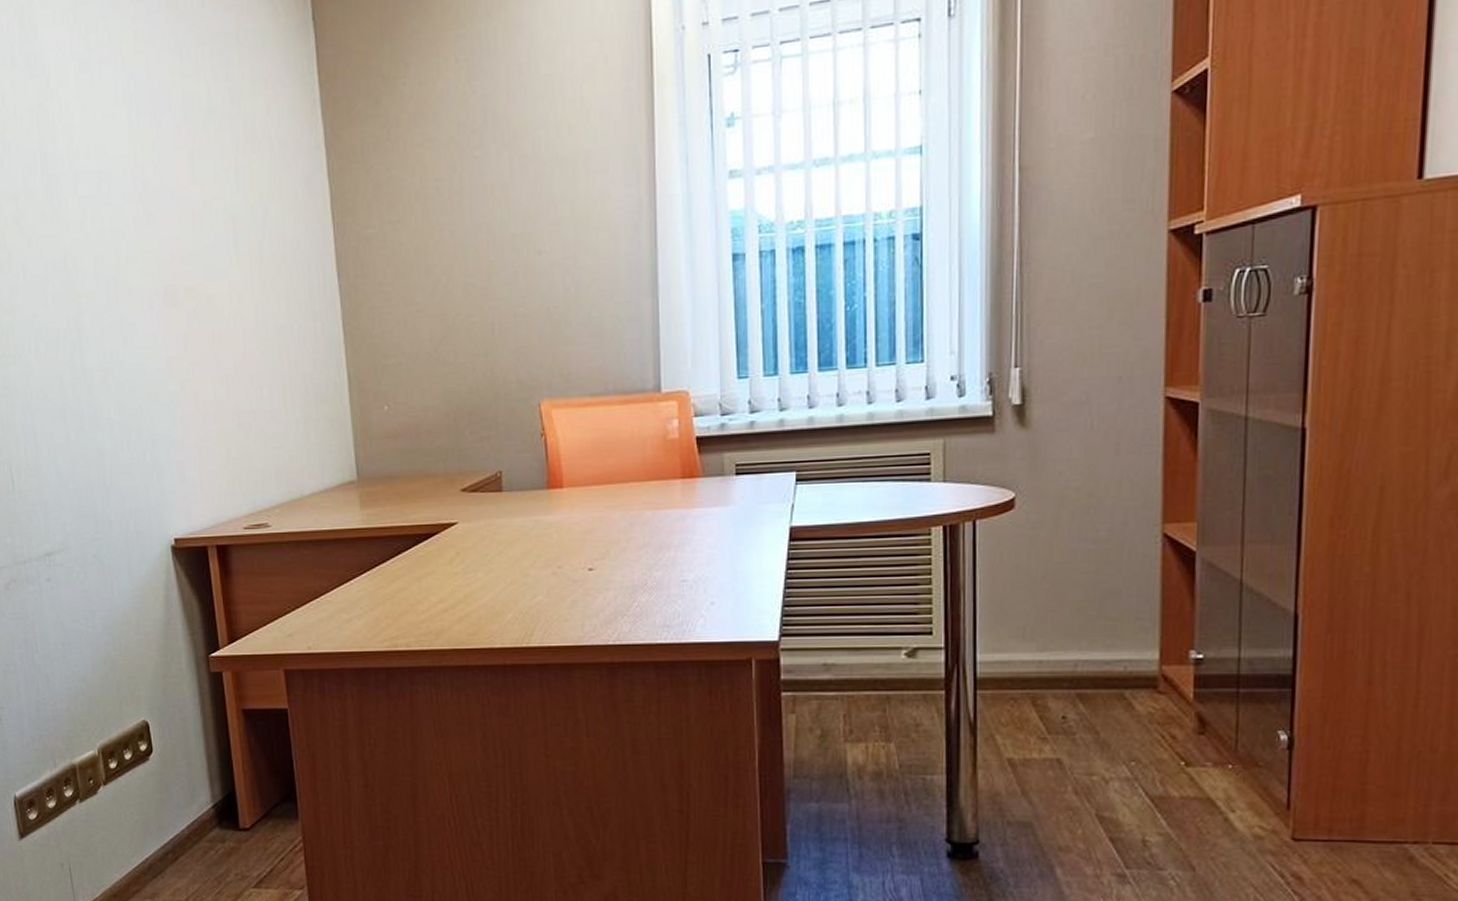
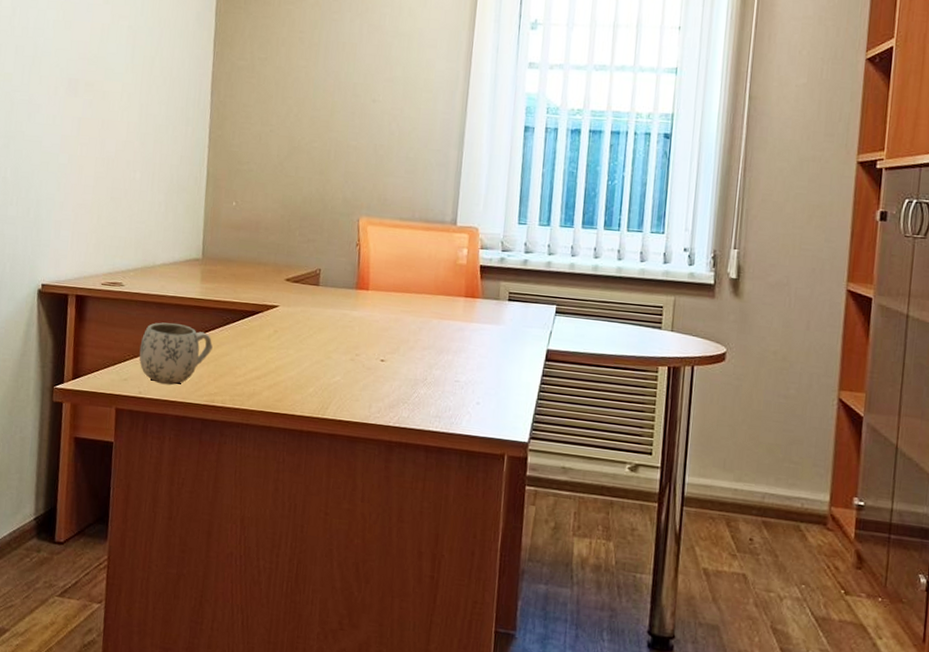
mug: none [300,561,386,635] -> present [139,322,213,386]

